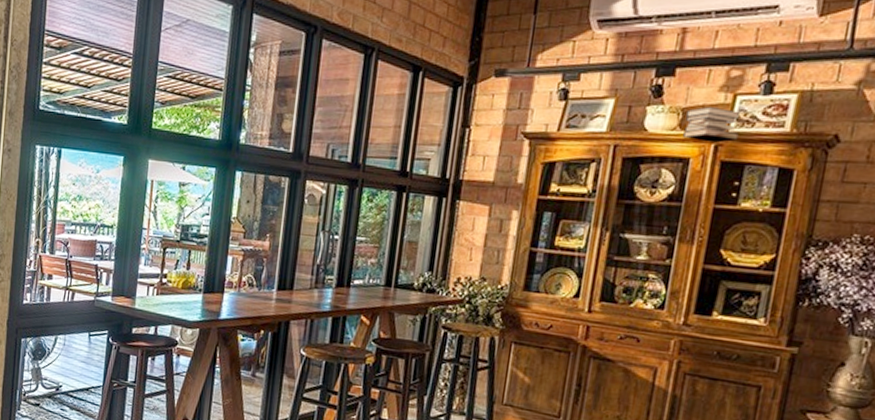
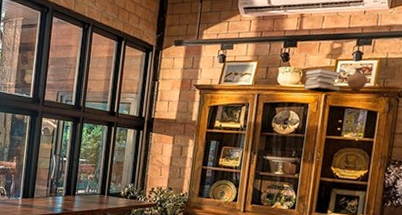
ceramic jug: none [747,104,782,140] -> present [346,67,368,91]

